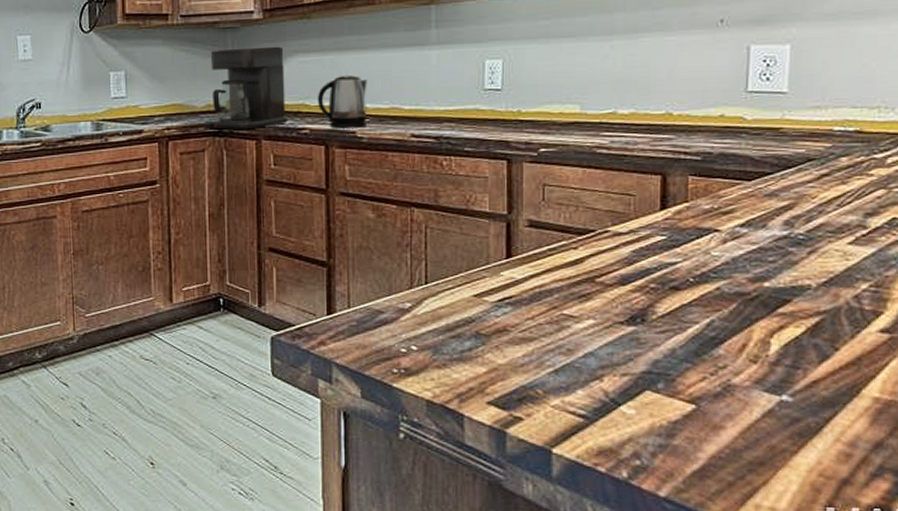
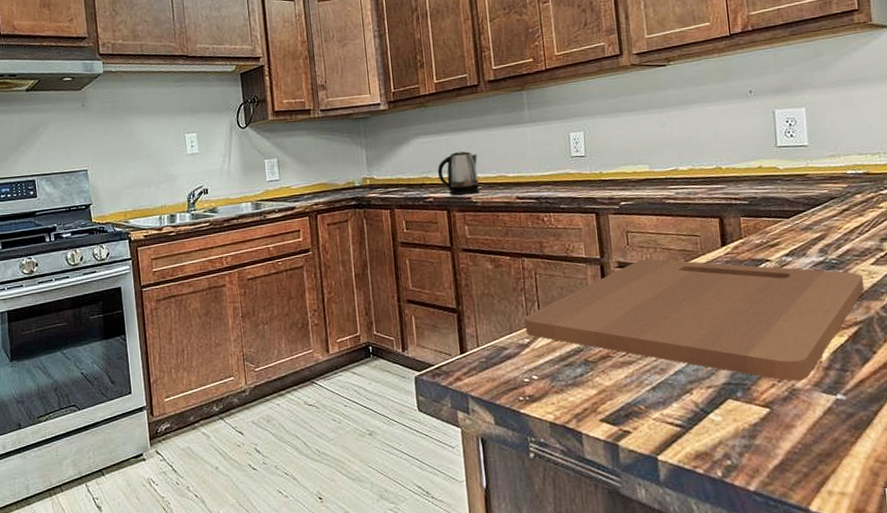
coffee maker: present [204,46,288,130] -> none [346,131,415,203]
cutting board: none [408,219,836,376] -> present [524,258,865,381]

